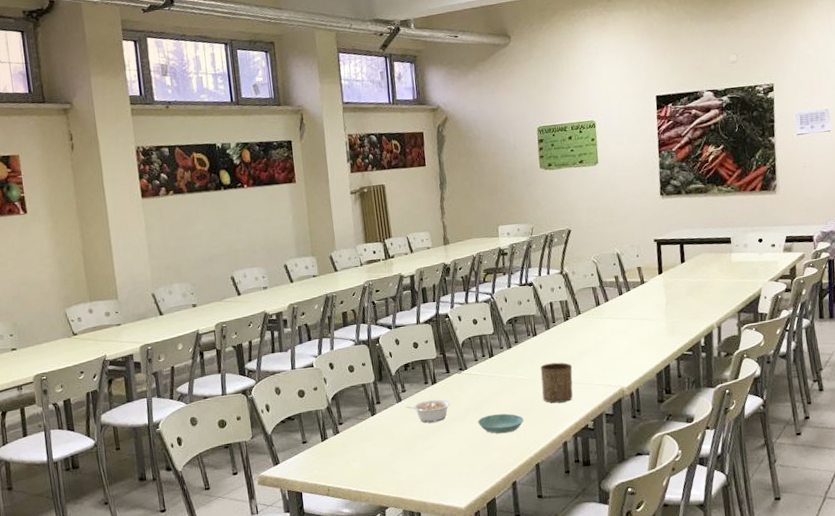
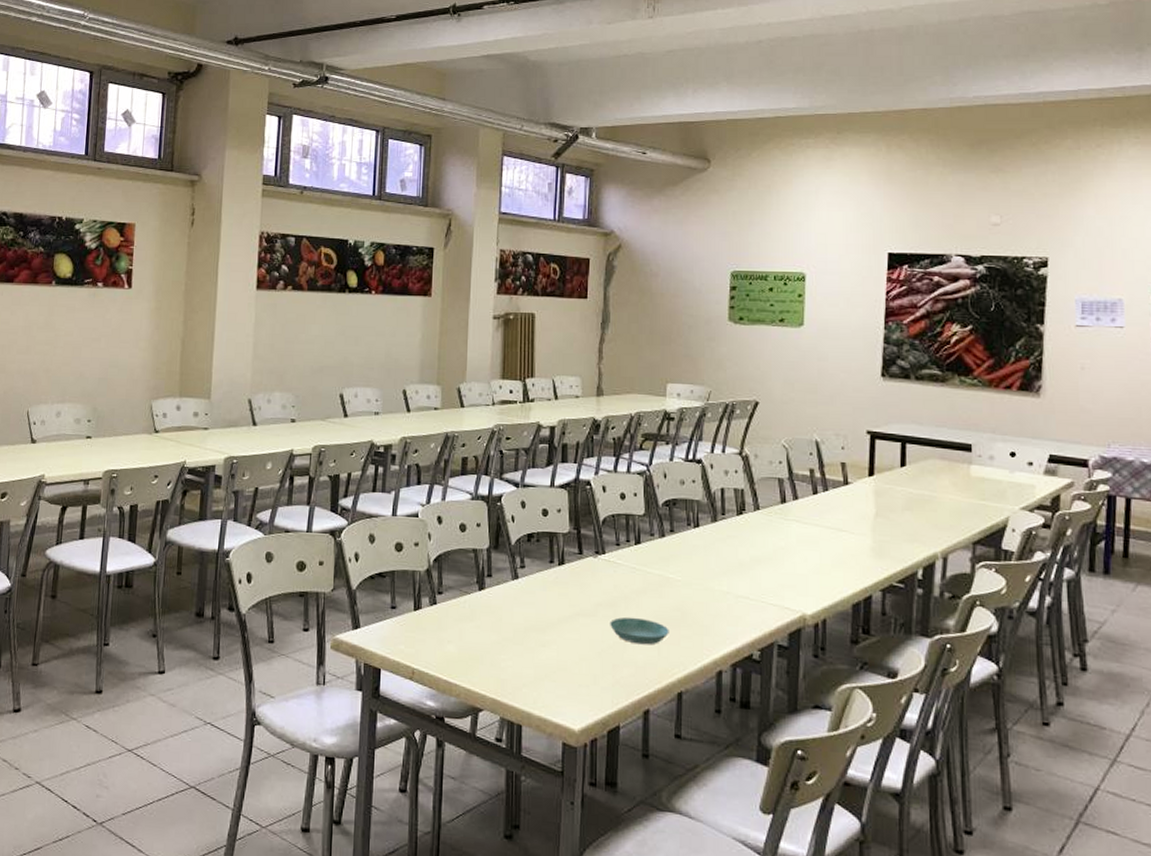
legume: present [406,399,451,423] -> none [522,583,578,614]
cup: present [540,362,573,404] -> none [696,565,741,619]

